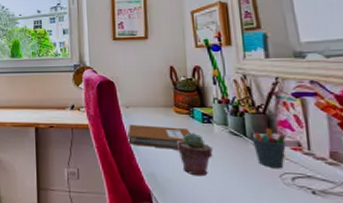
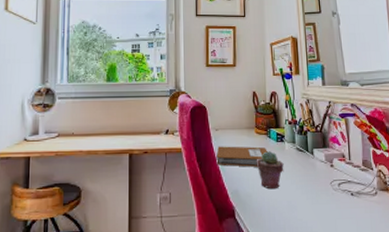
pen holder: present [249,124,287,169] -> none [310,141,336,177]

